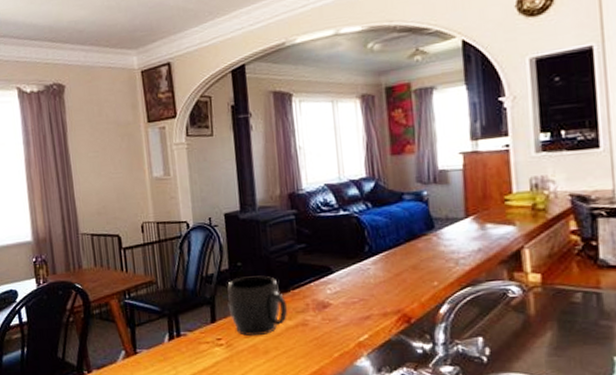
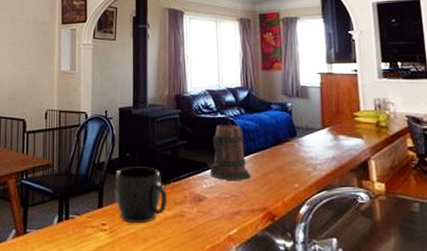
mug: none [333,221,382,284] -> present [209,125,251,180]

